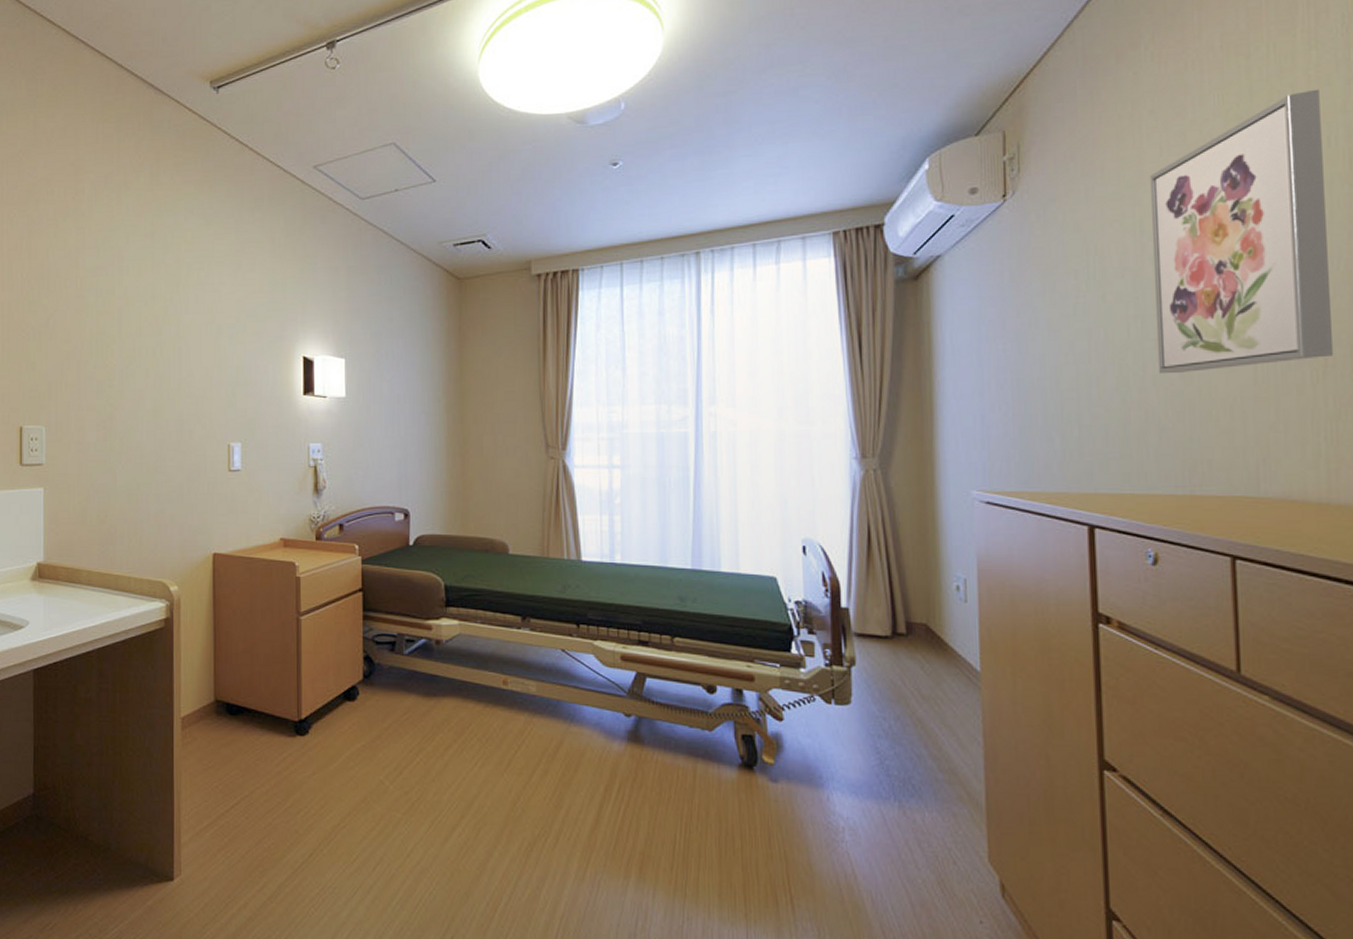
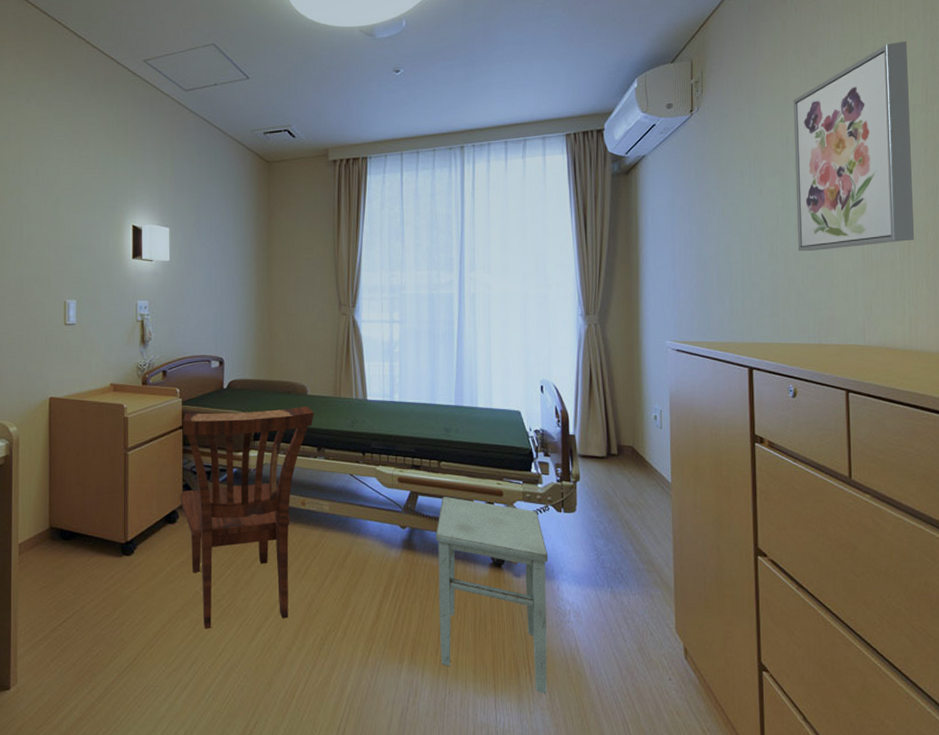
dining chair: none [359,568,517,826] -> present [179,407,314,629]
stool: none [668,680,815,929] -> present [435,497,549,694]

